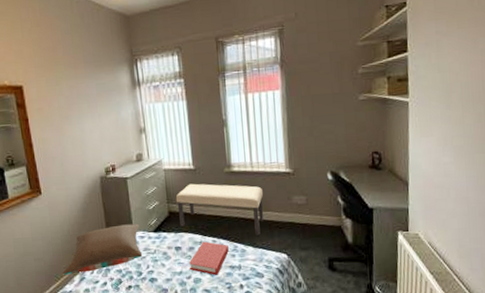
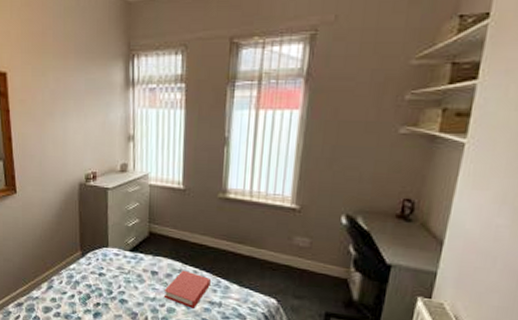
pillow: present [63,223,143,275] -> none [31,237,116,282]
bench: present [175,183,264,235] -> none [158,205,261,274]

